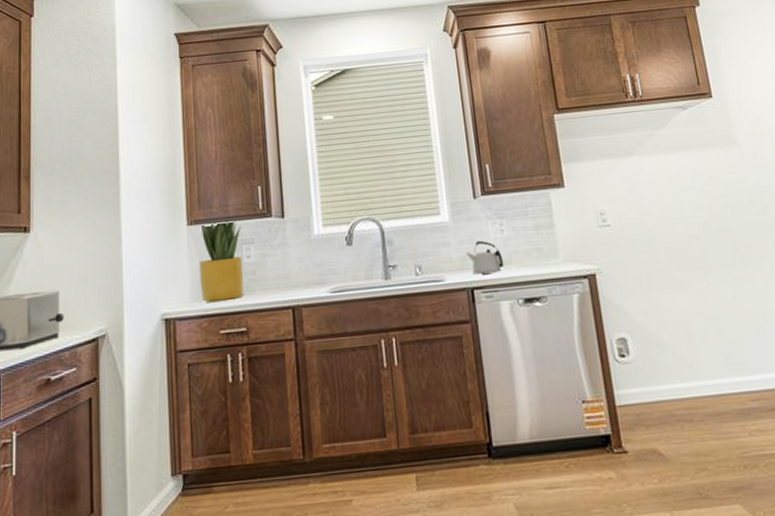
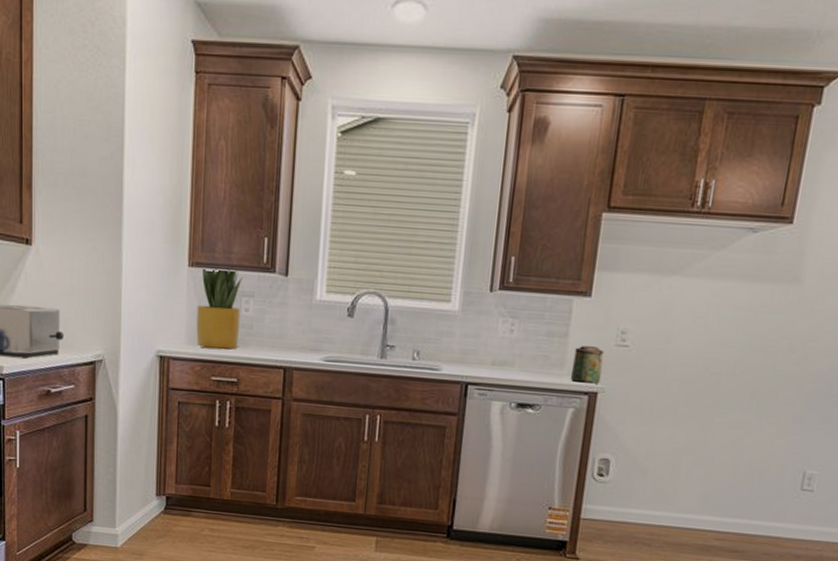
kettle: present [465,240,504,275] -> none [468,336,506,373]
canister: none [564,231,595,269] -> present [570,346,605,385]

